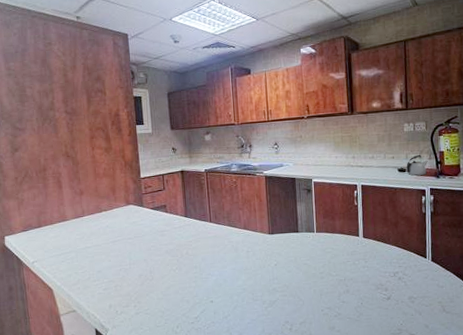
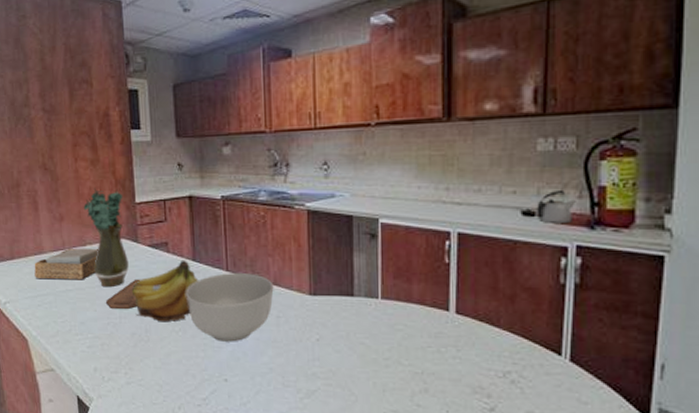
napkin holder: none [58,214,112,241] -> present [34,248,98,280]
vase: none [99,169,136,243] -> present [83,188,129,288]
cutting board: none [118,233,146,258] -> present [106,279,141,310]
fruit: none [138,217,190,264] -> present [131,260,199,322]
bowl: none [180,222,244,274] -> present [185,273,274,342]

